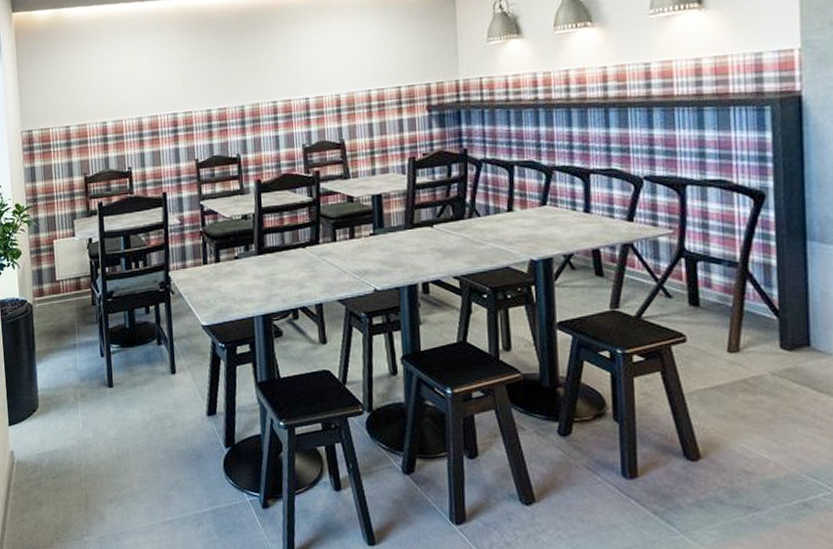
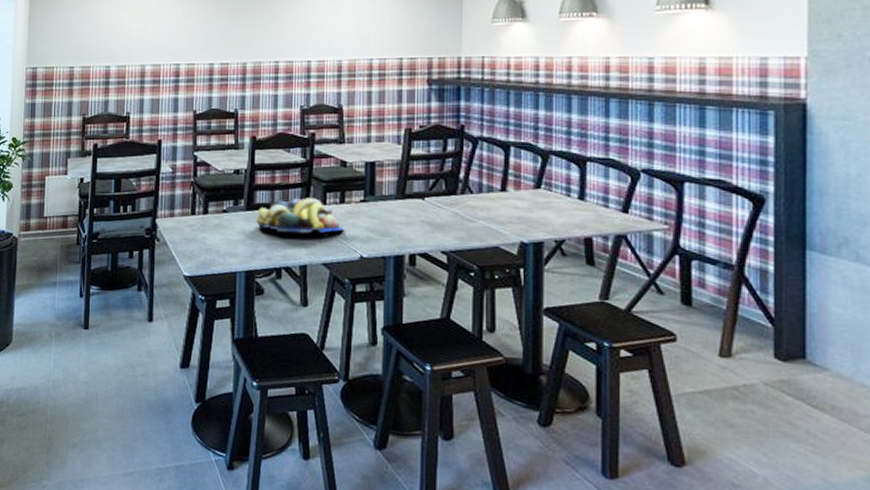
fruit bowl: none [268,236,356,272] -> present [256,198,344,233]

